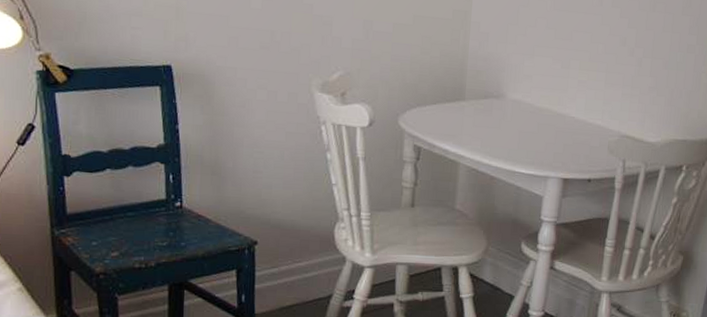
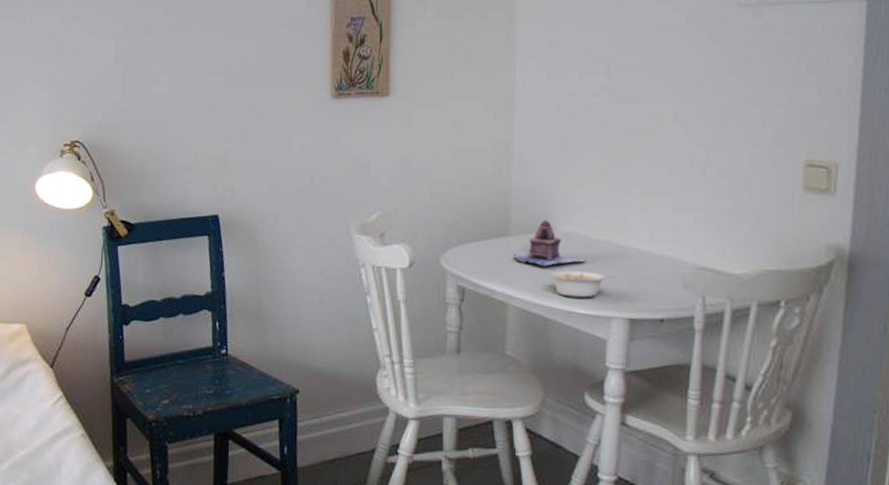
teapot: none [466,87,530,130] -> present [513,220,586,266]
legume: none [497,134,554,160] -> present [550,270,615,298]

